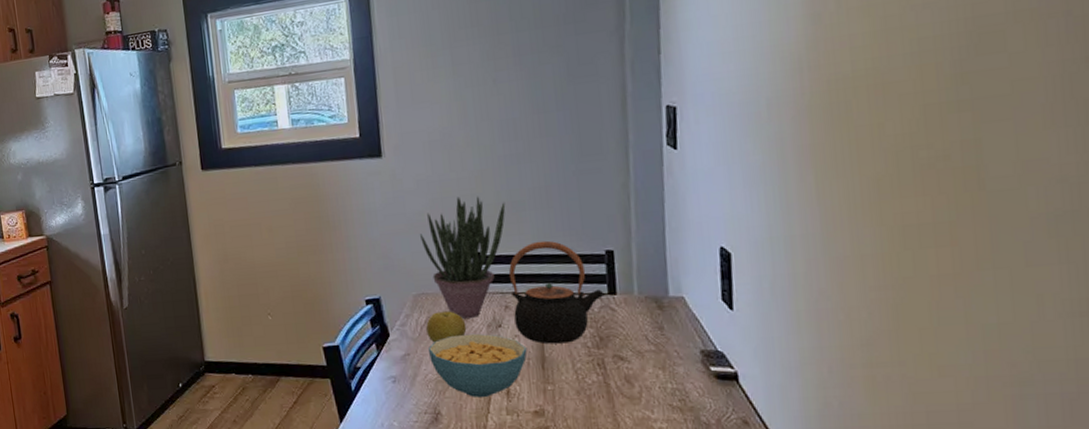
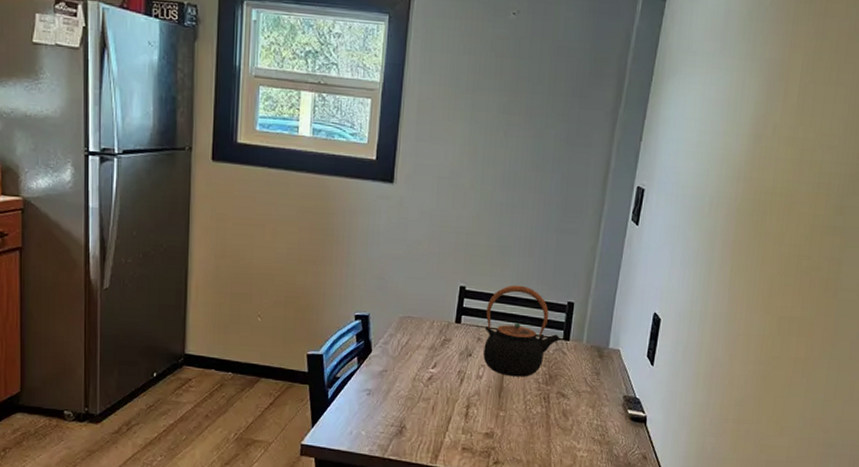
potted plant: present [419,196,506,319] -> none [415,233,495,345]
fruit: present [426,311,467,343] -> none [406,335,442,363]
cereal bowl: present [429,333,527,397] -> none [404,358,490,416]

